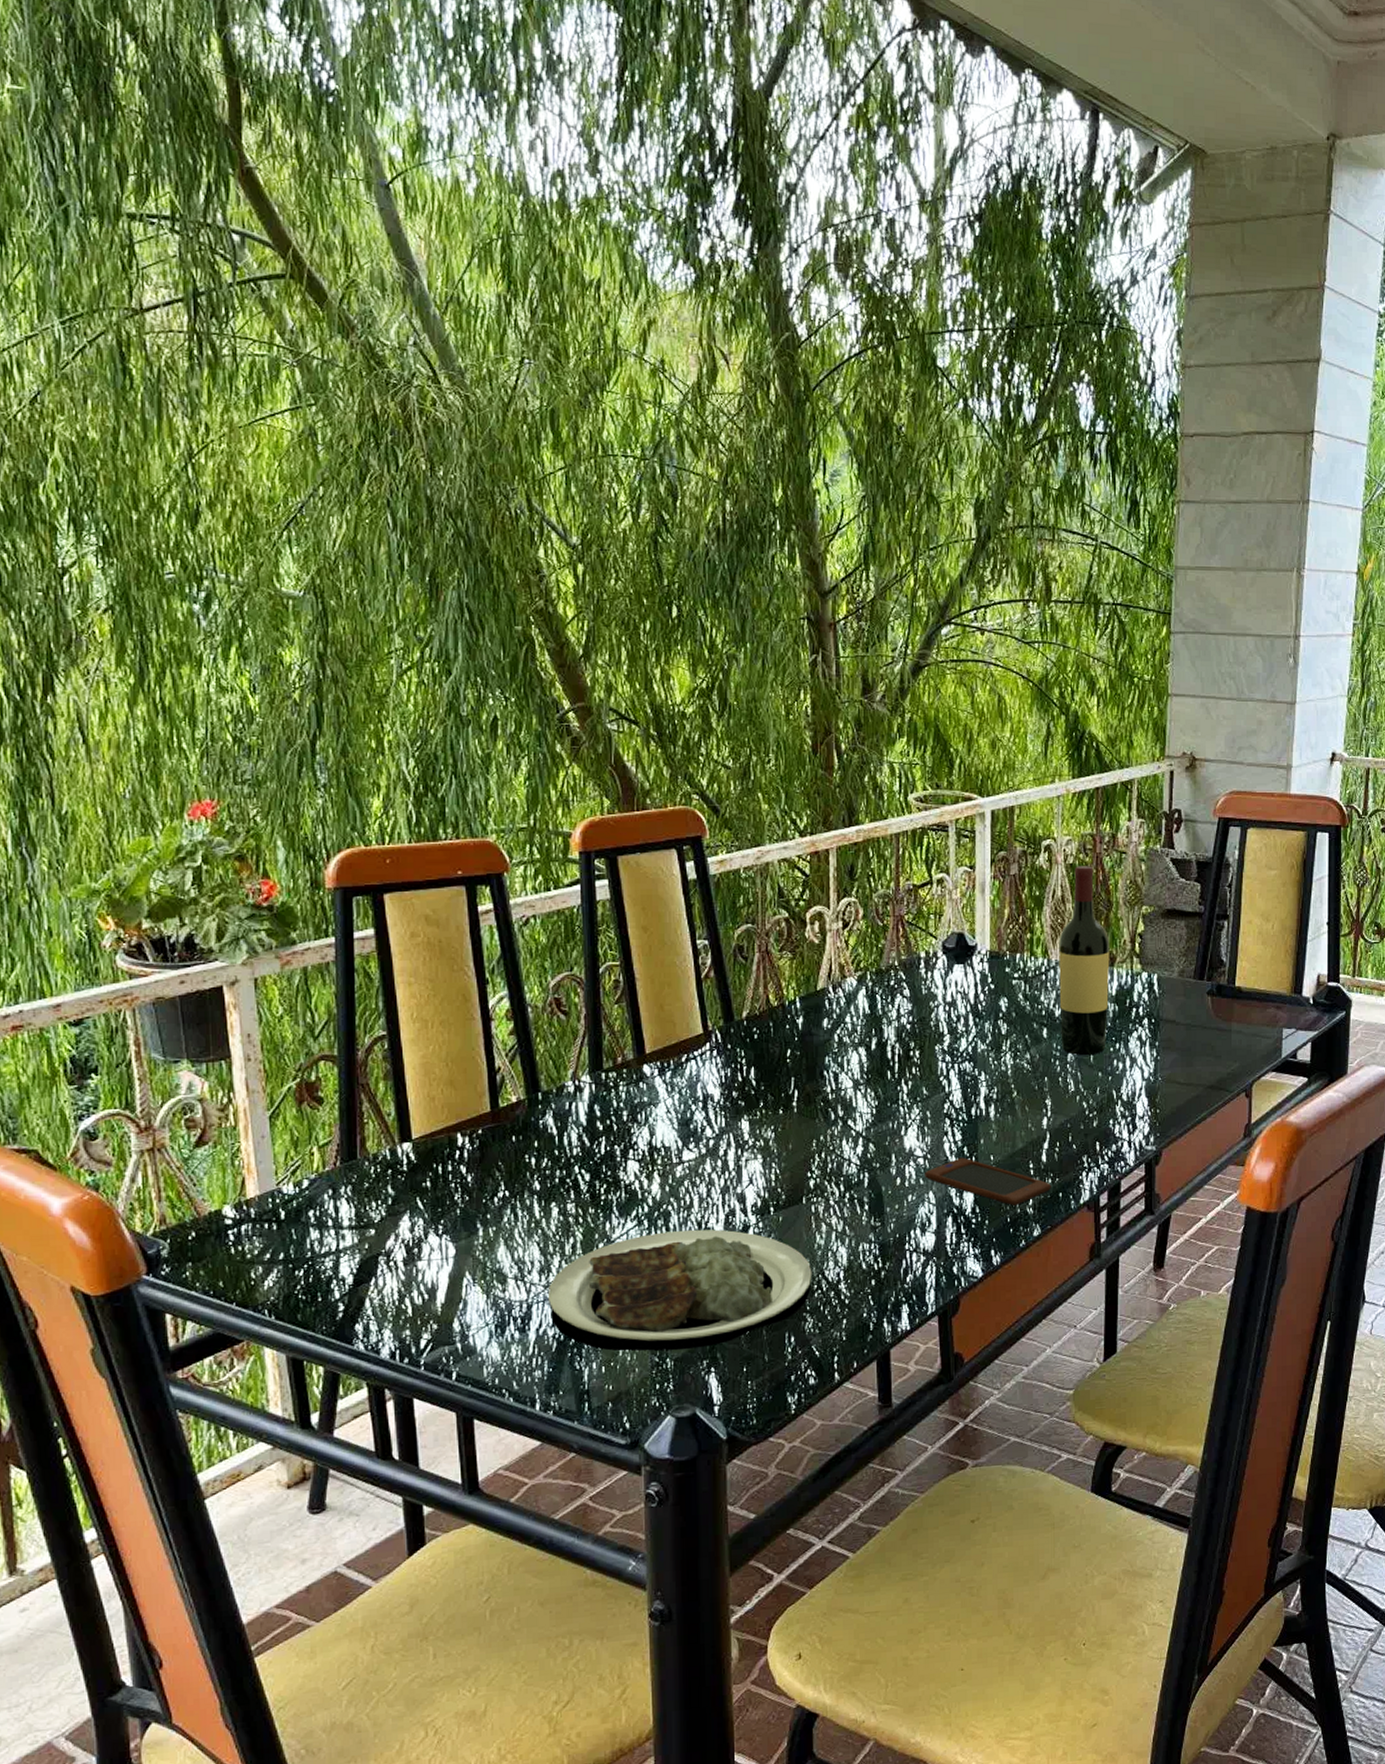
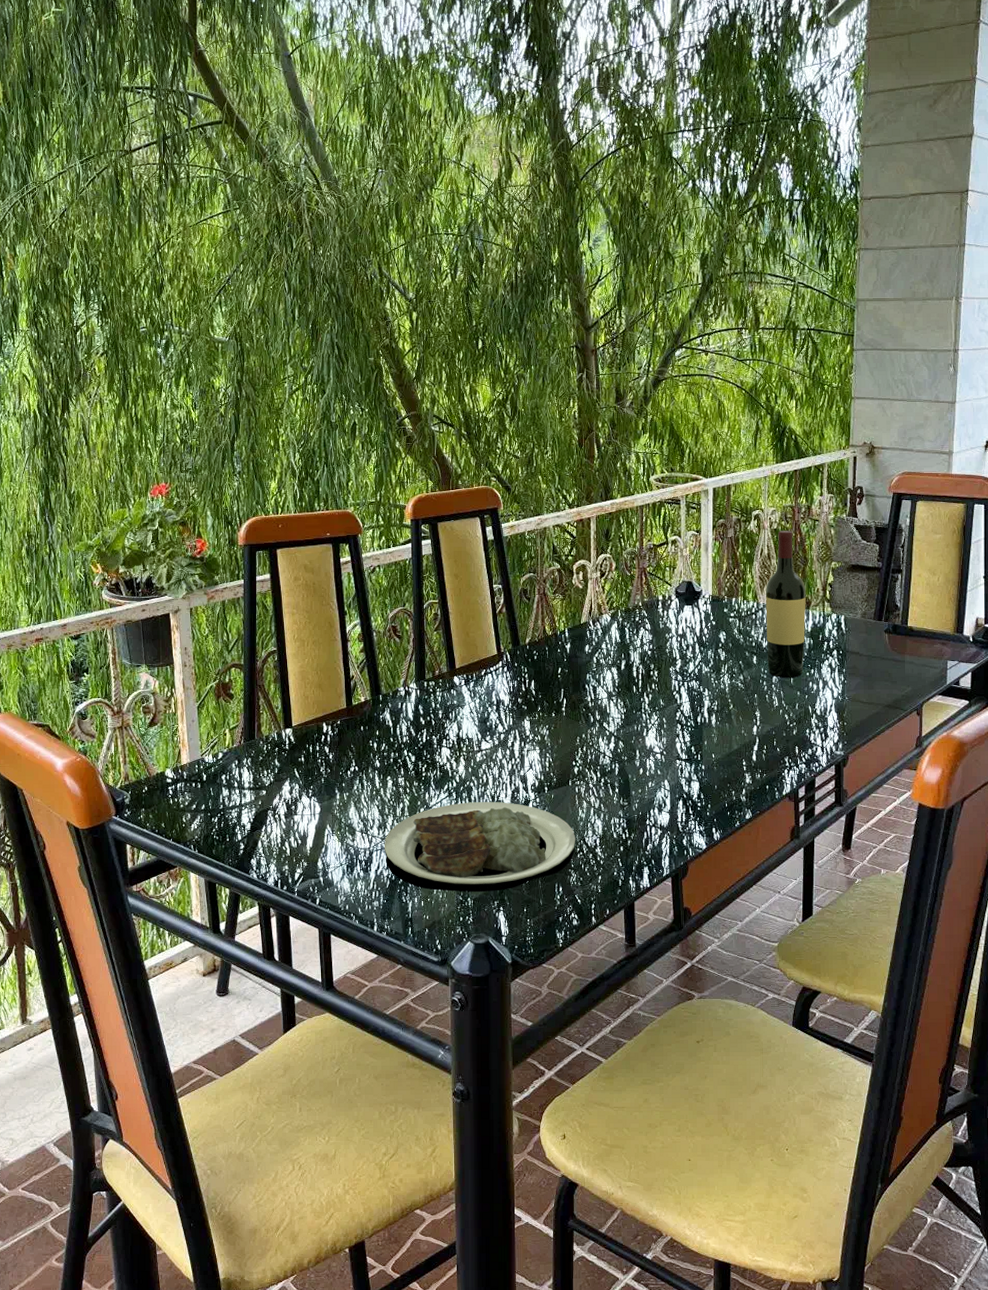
smartphone: present [925,1157,1051,1206] -> none [661,755,760,794]

